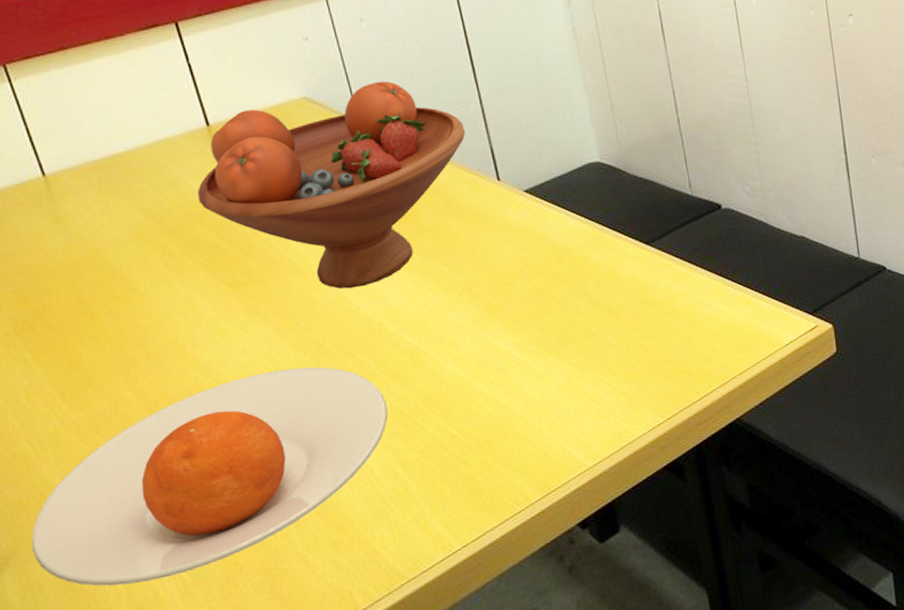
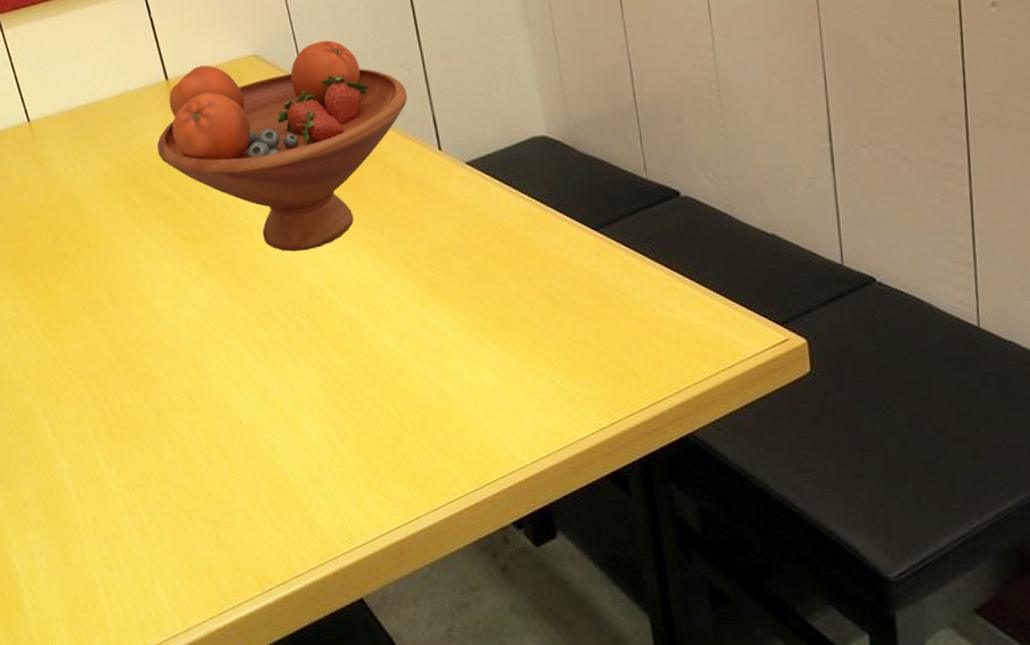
plate: present [32,366,388,587] -> none [18,326,327,514]

